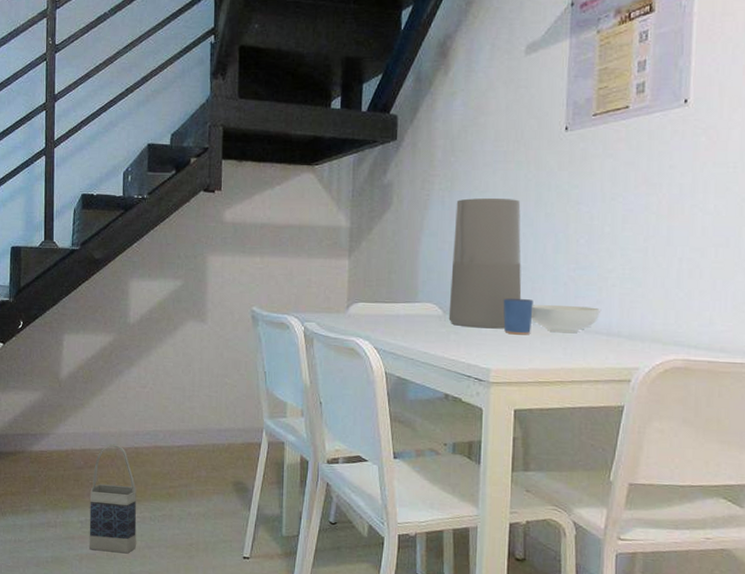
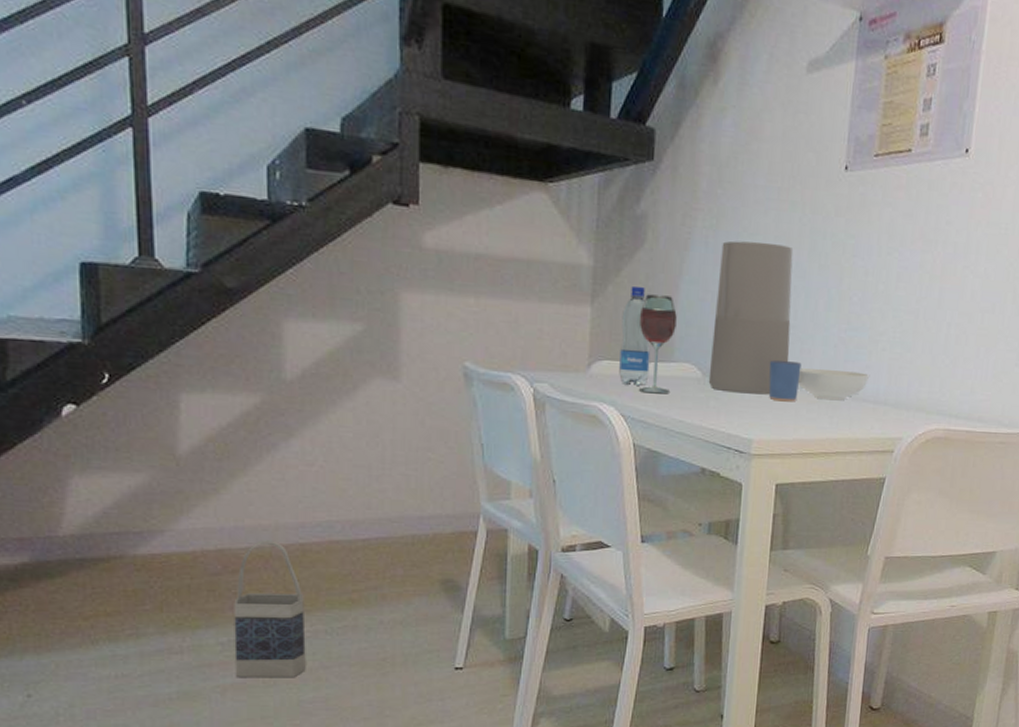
bottle: none [372,242,398,324] -> present [619,287,651,387]
wineglass: none [387,247,419,330] -> present [638,294,677,394]

